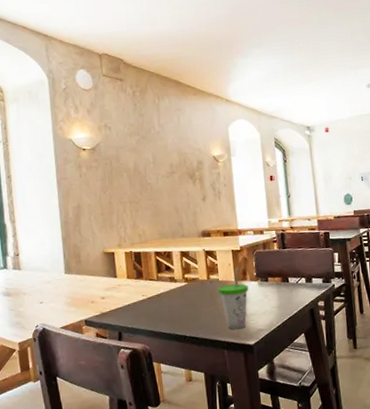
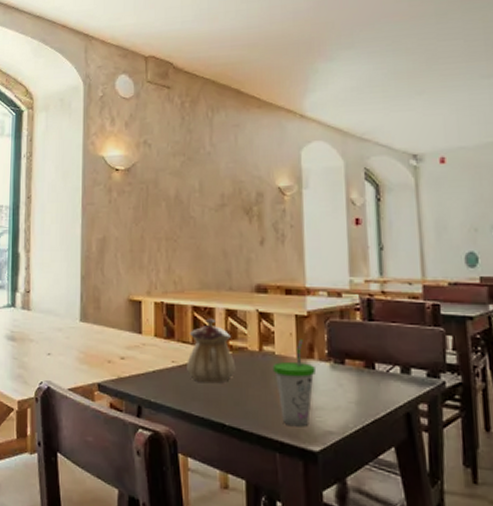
teapot: none [154,259,191,308] -> present [187,318,236,384]

